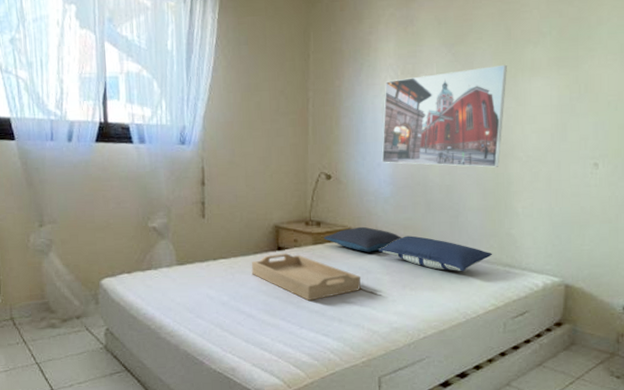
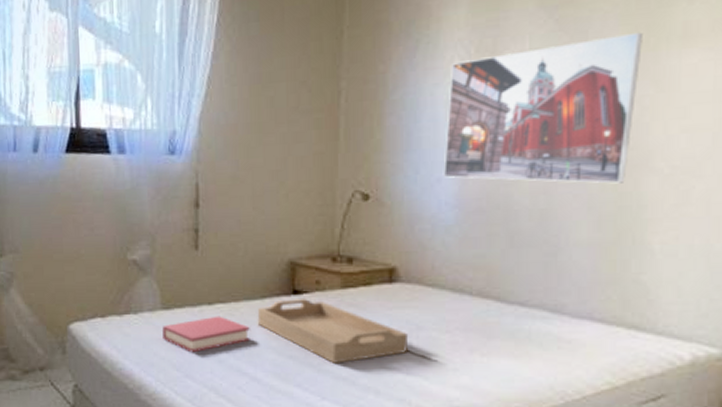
hardback book: none [178,268,246,298] -> present [162,316,250,353]
pillow: present [323,226,402,252] -> none [356,265,471,301]
pillow: present [379,236,493,271] -> none [435,280,611,332]

